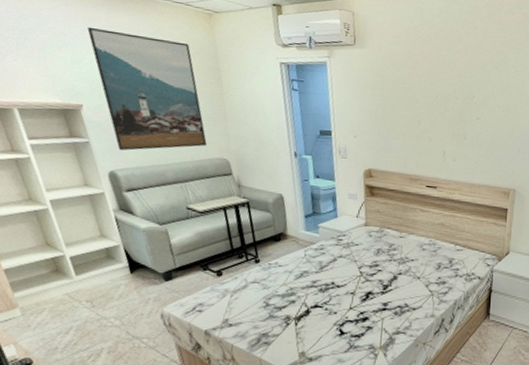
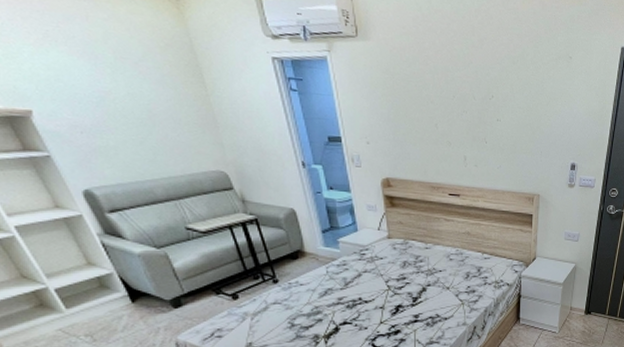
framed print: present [87,26,207,151] -> none [18,10,197,166]

